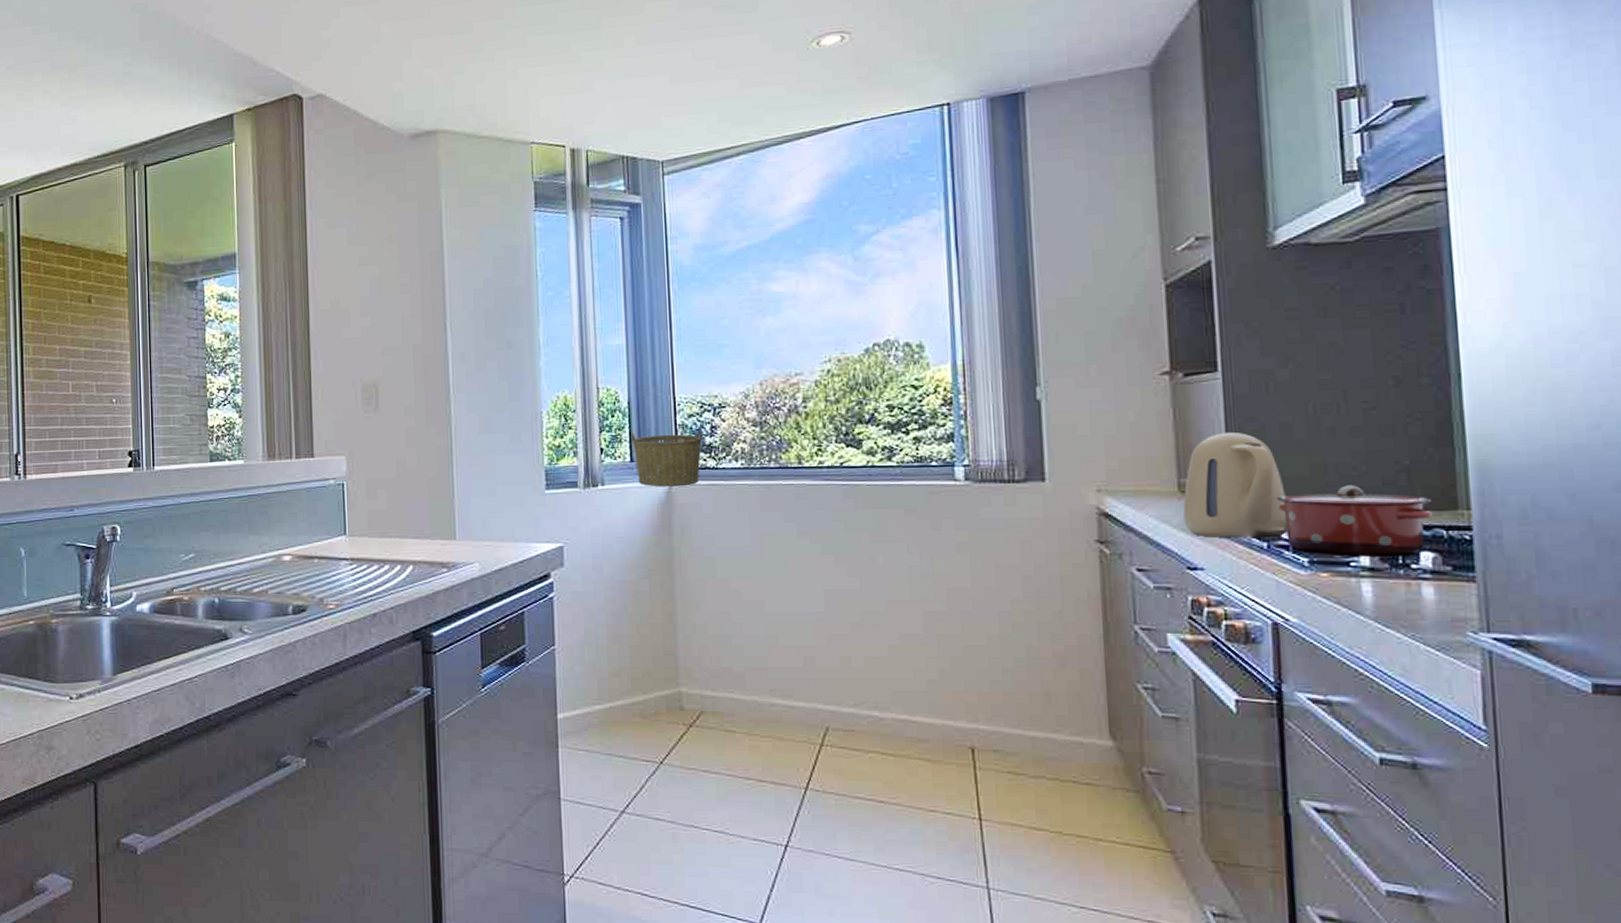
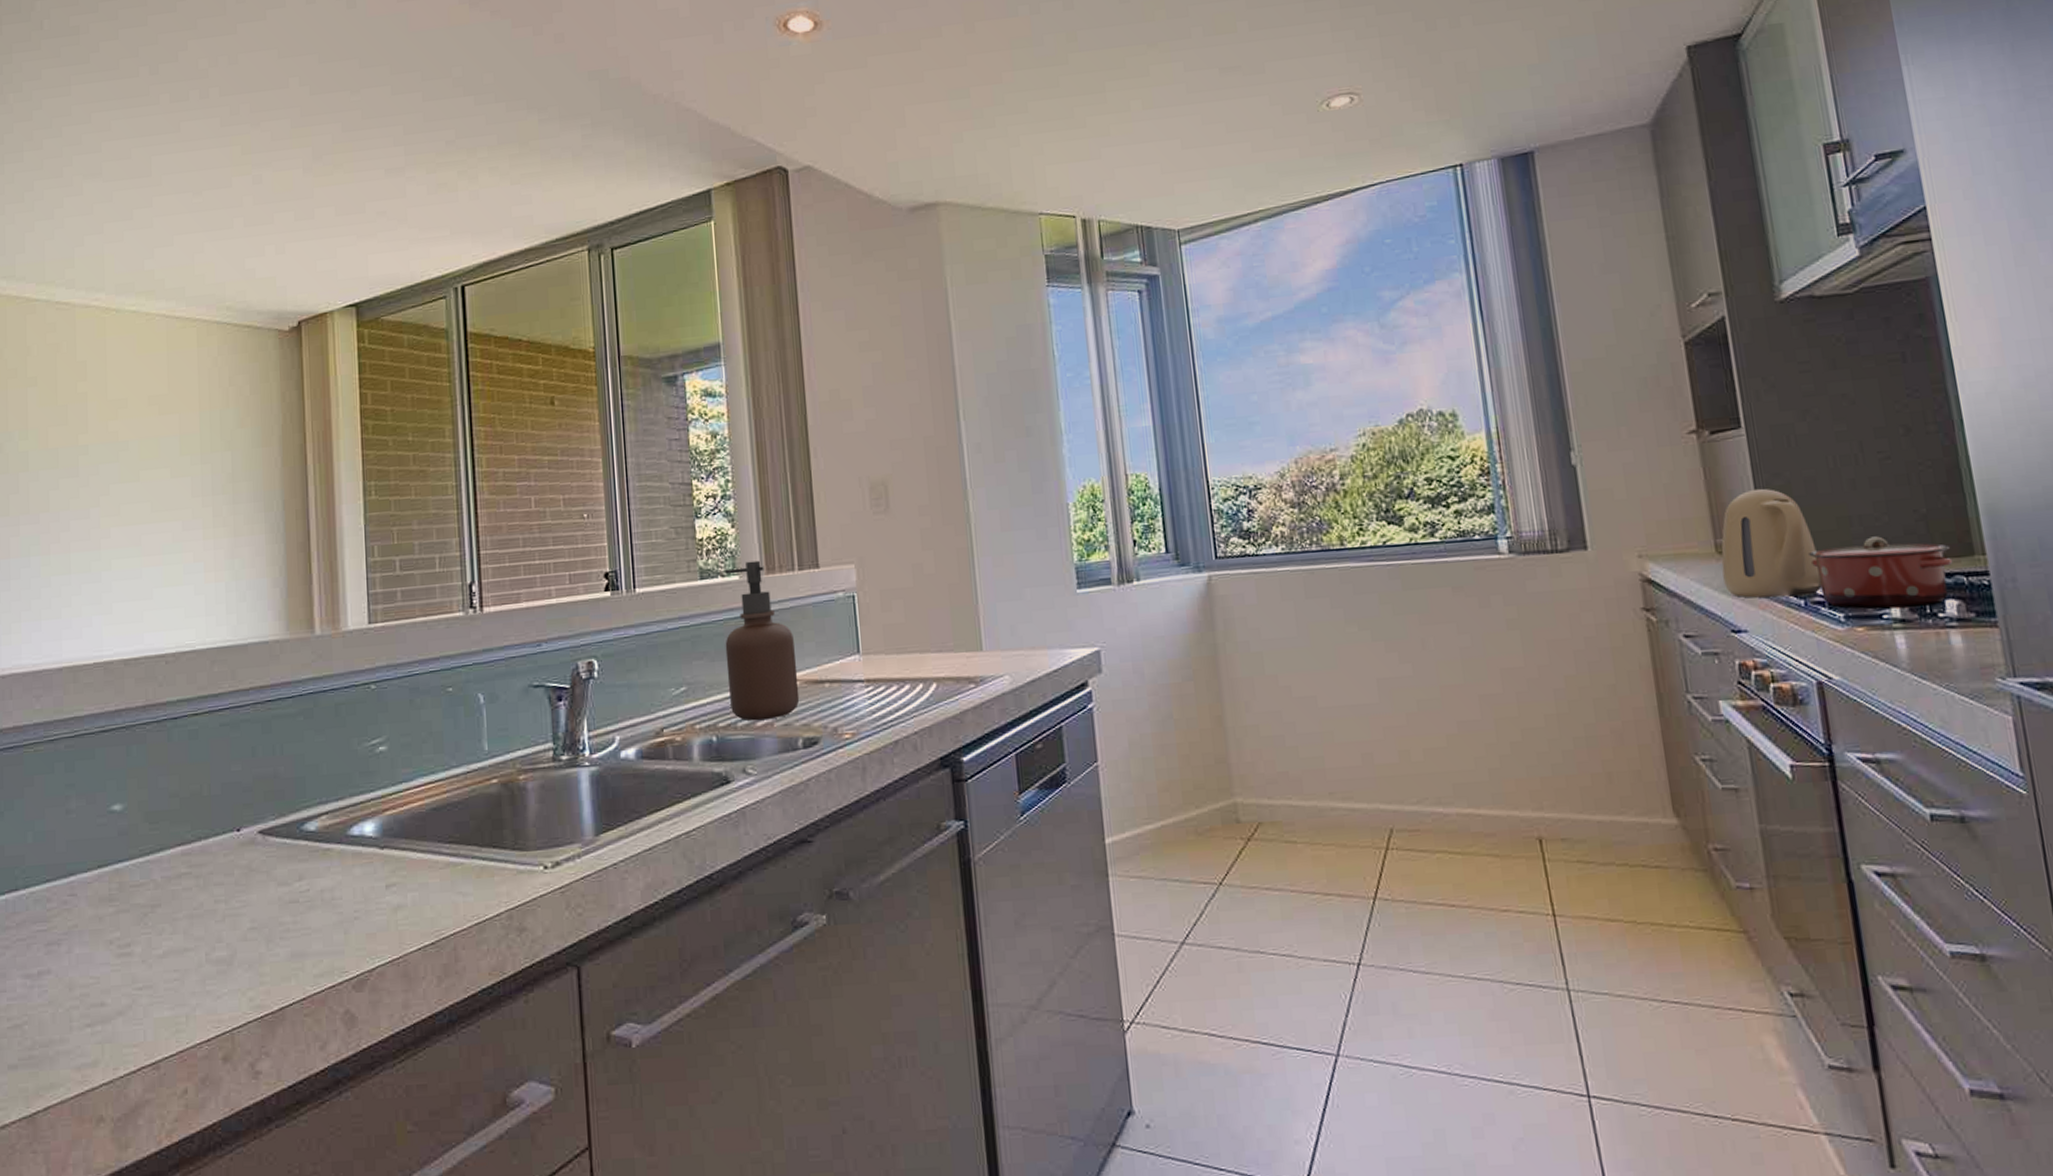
soap dispenser: none [229,448,292,588] -> present [725,560,800,721]
basket: present [631,429,703,487] -> none [1164,513,1241,579]

